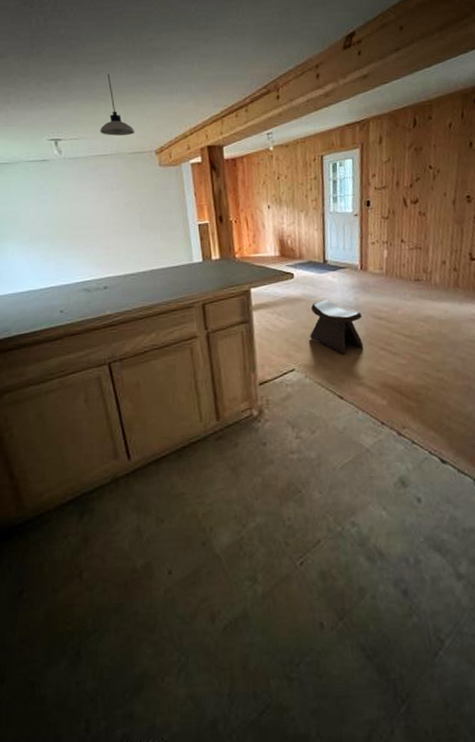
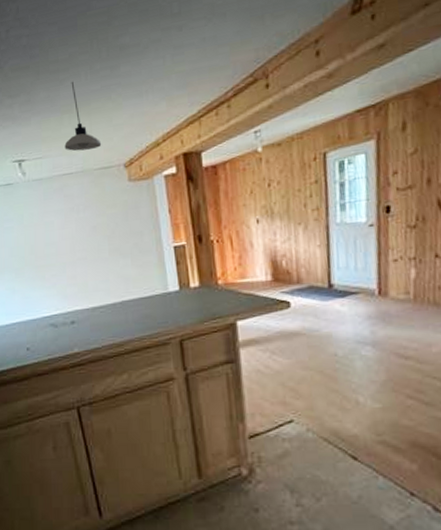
stool: present [310,300,364,354] -> none [312,334,384,403]

